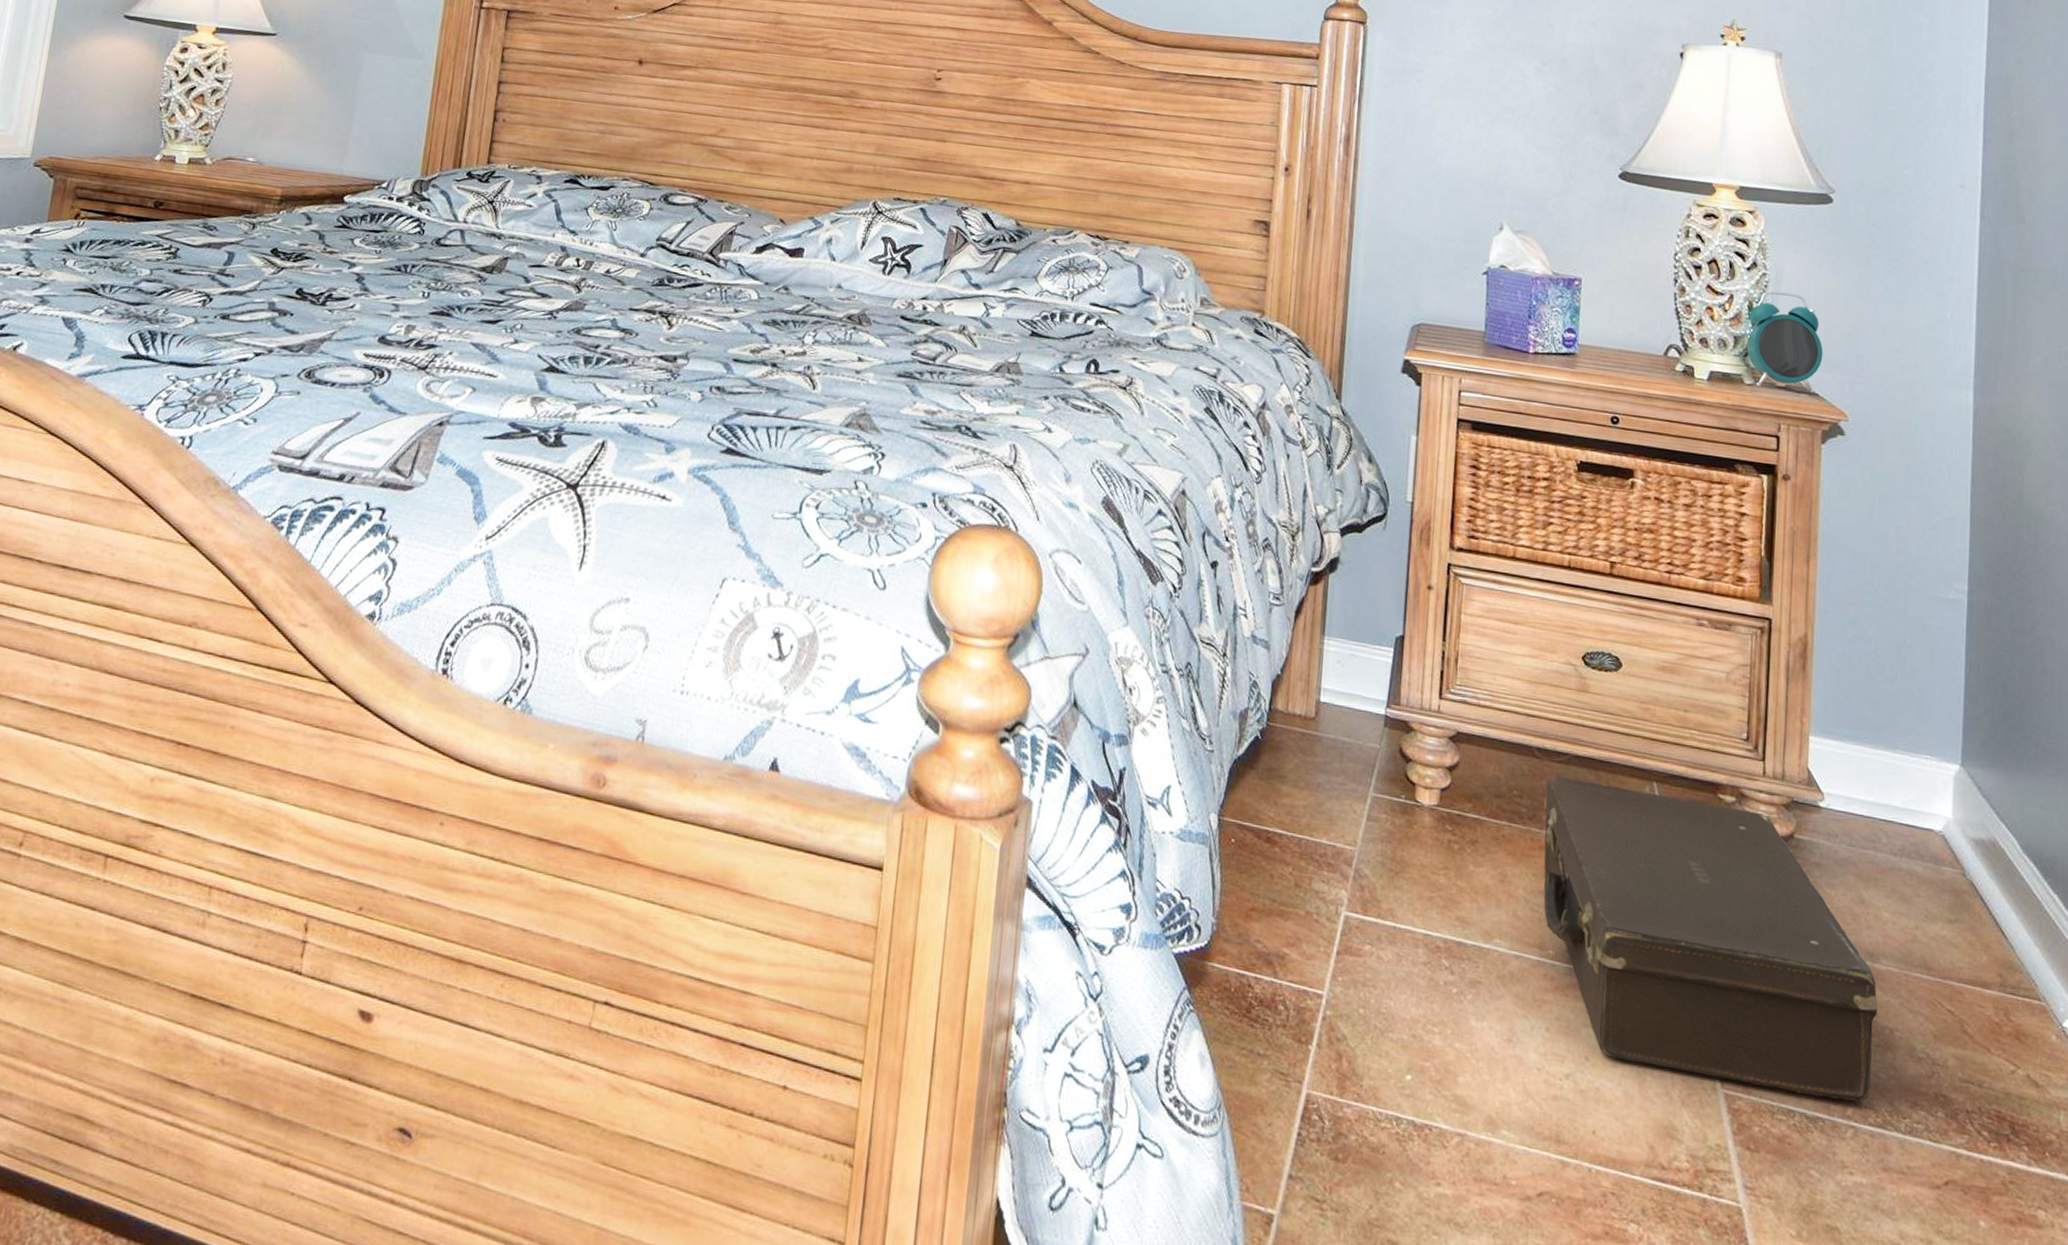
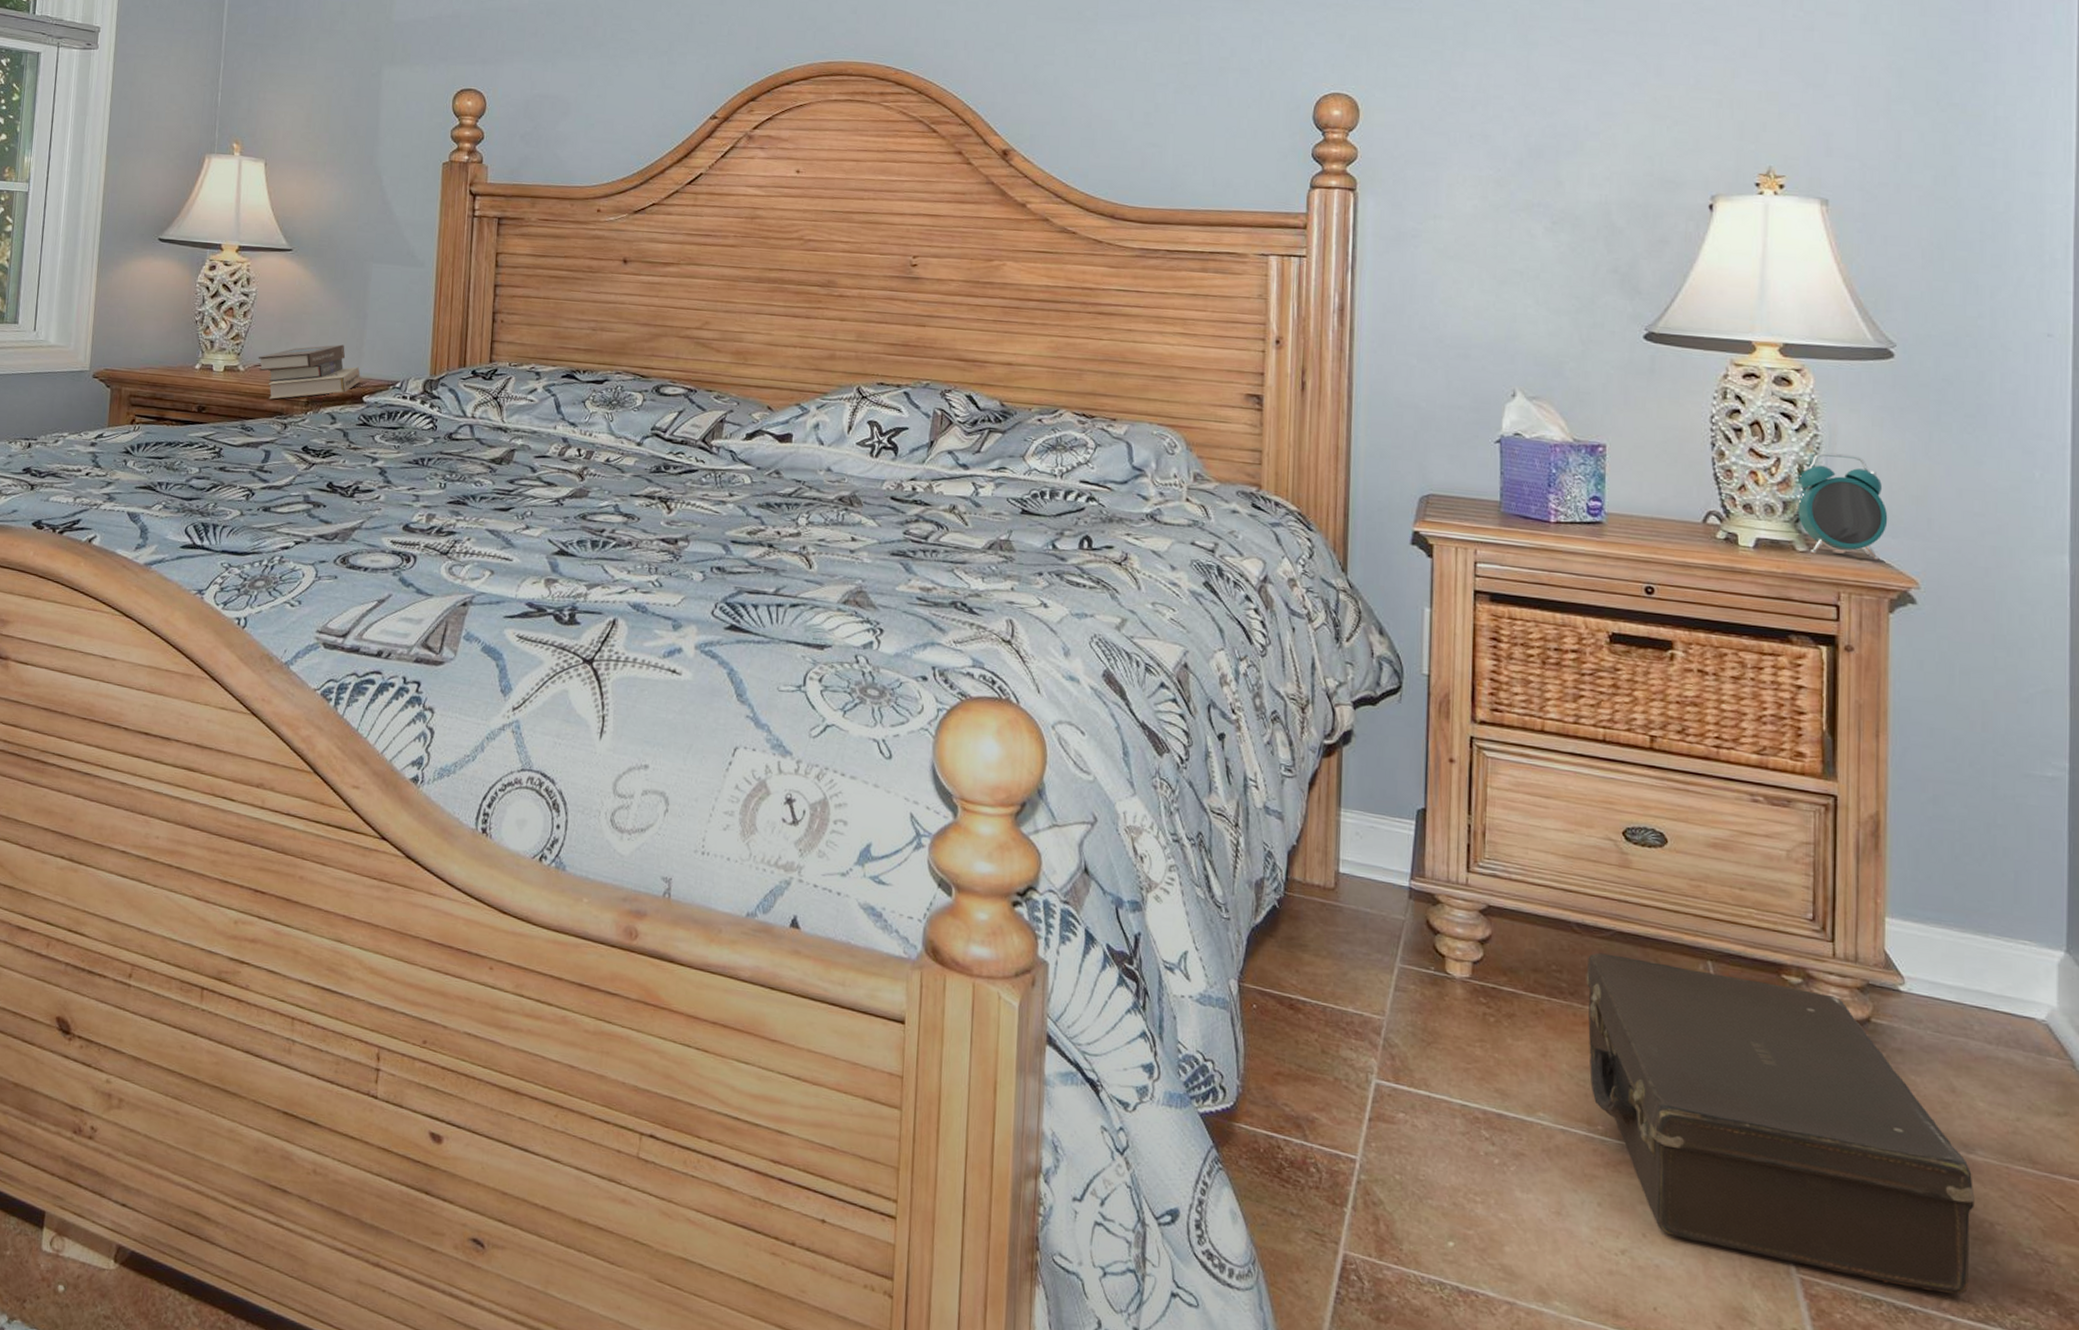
books: none [228,139,343,196] -> present [258,344,361,400]

